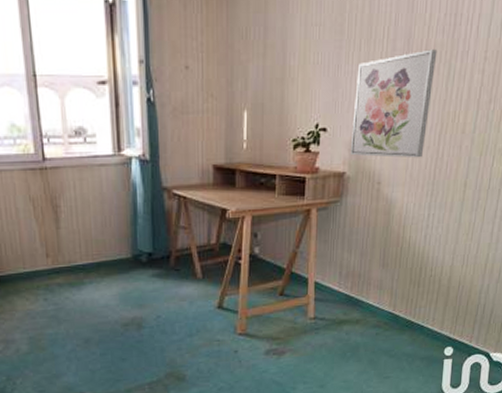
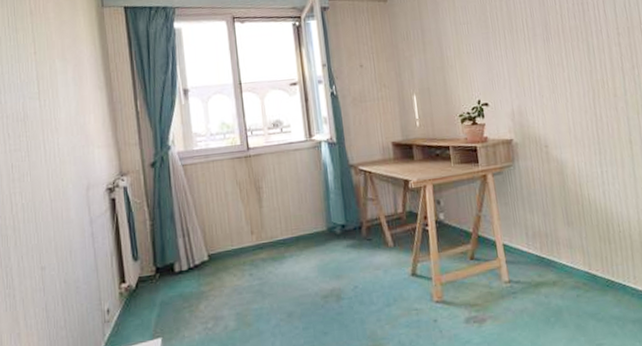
wall art: present [350,49,438,158] -> none [506,31,582,125]

